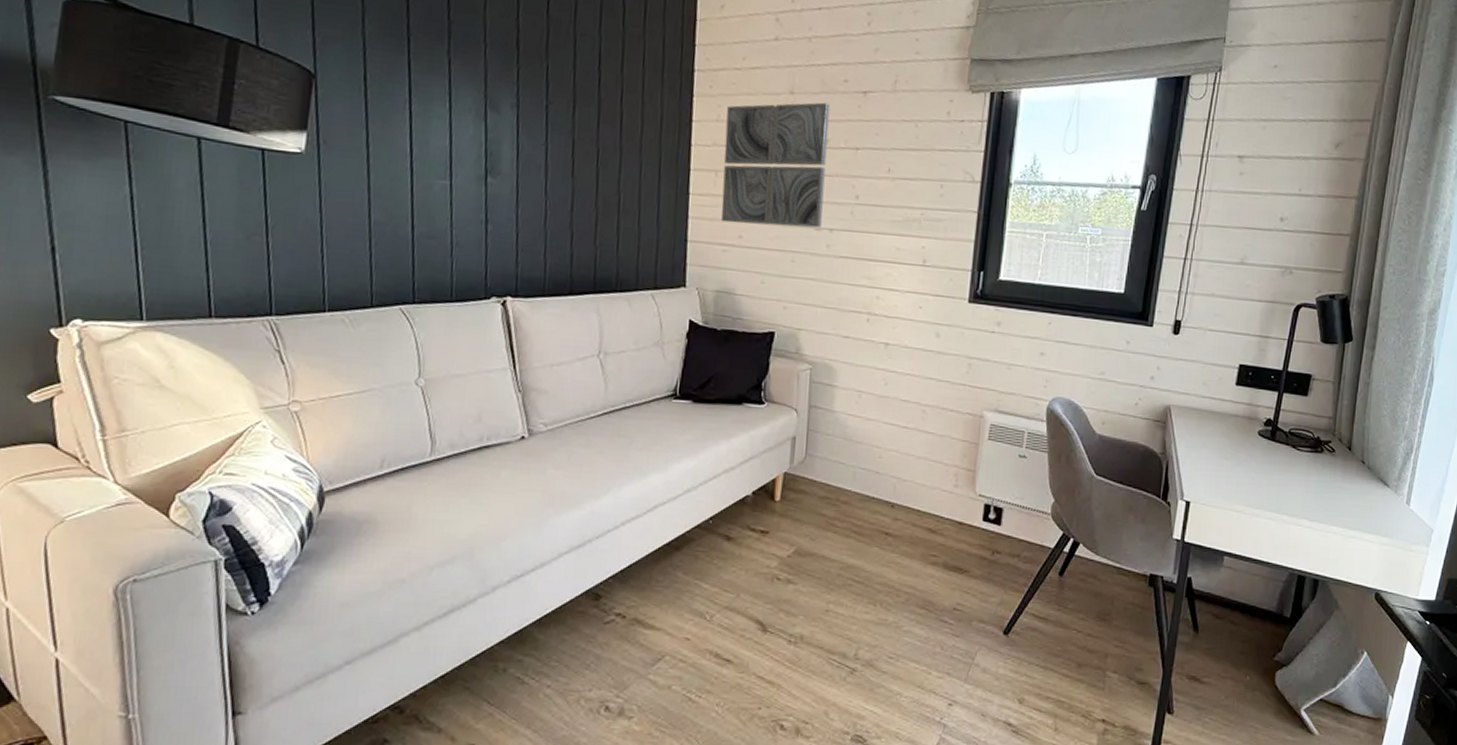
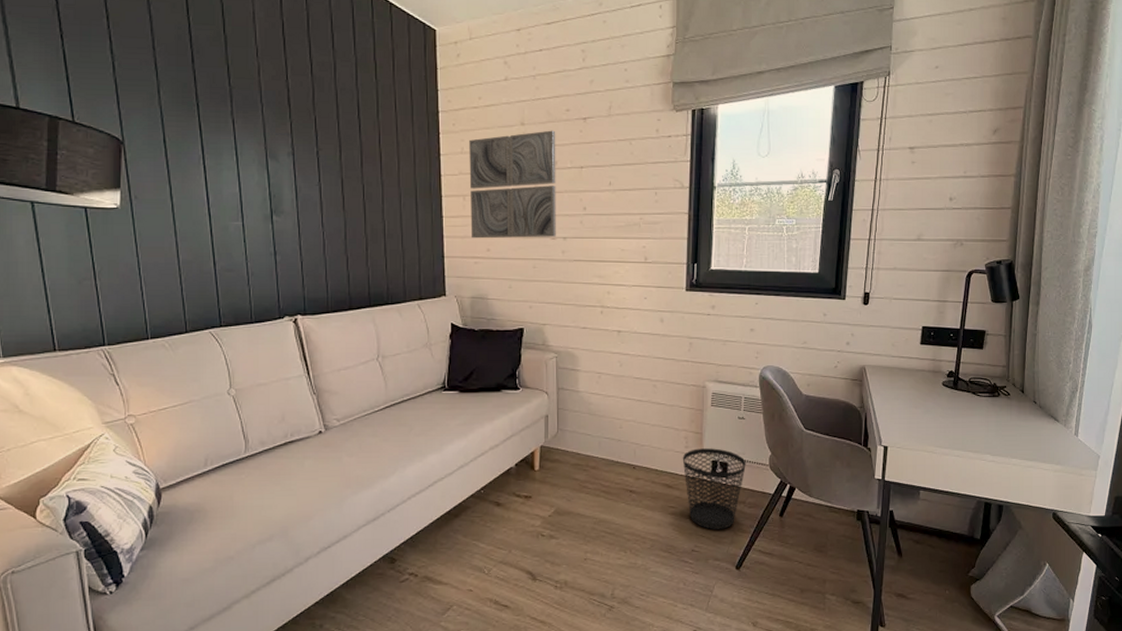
wastebasket: none [950,488,1024,586] -> present [682,448,746,529]

